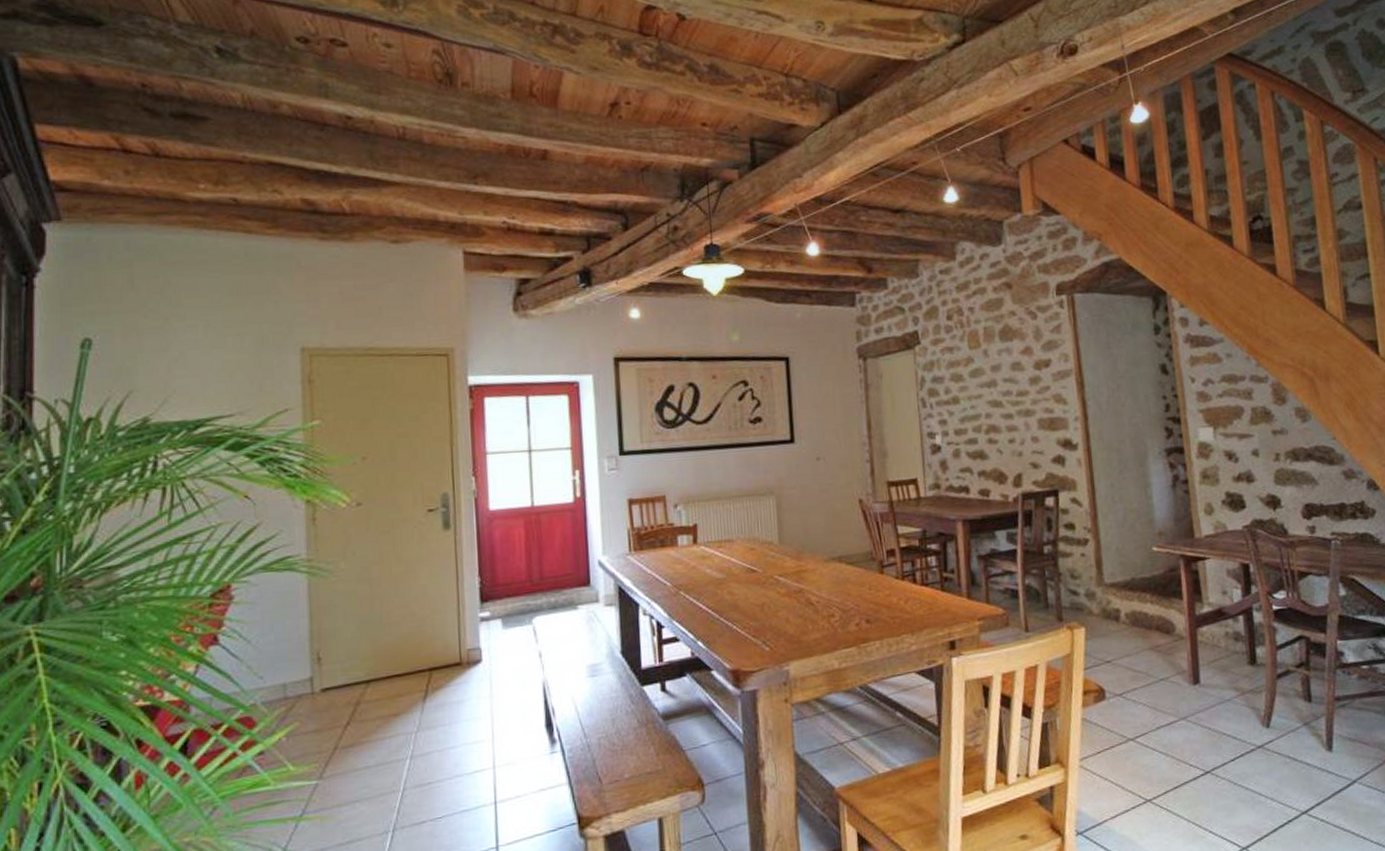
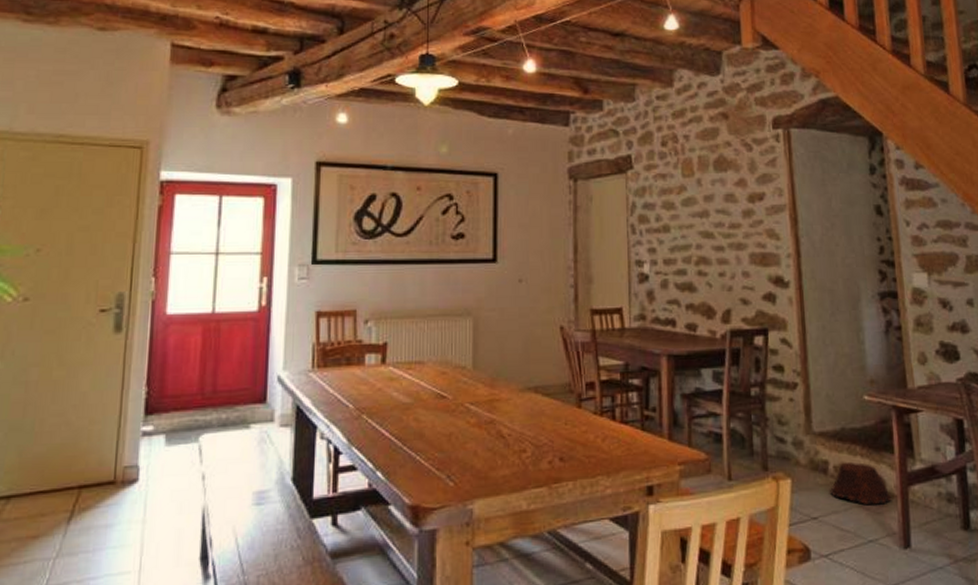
woven basket: none [1122,609,1181,647] -> present [830,462,892,505]

